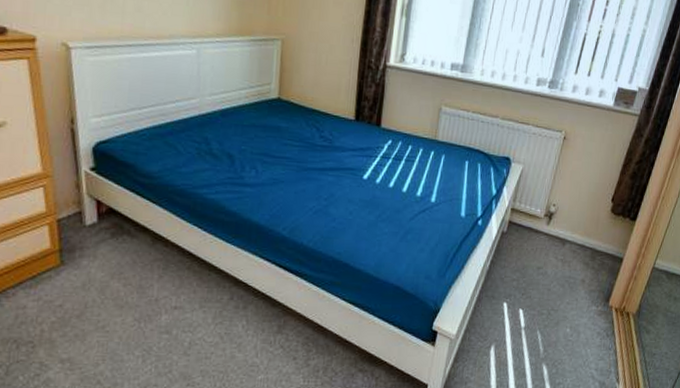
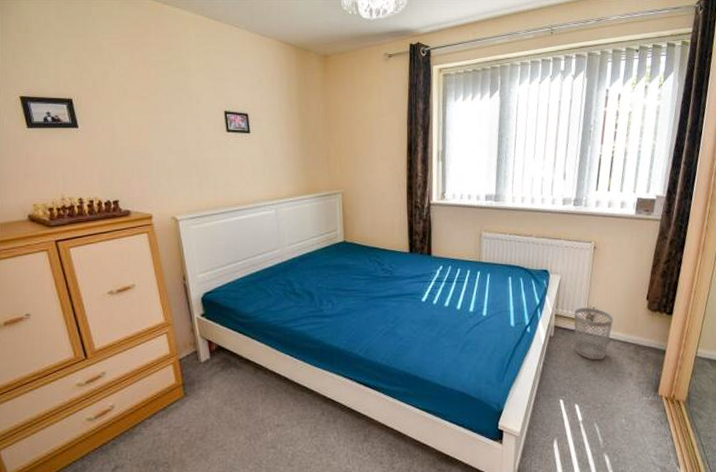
wastebasket: none [527,203,574,263] -> present [574,307,614,361]

